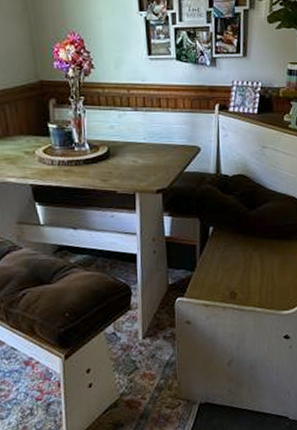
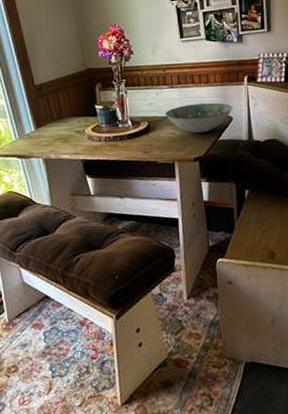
decorative bowl: none [127,131,201,163] -> present [165,103,232,134]

